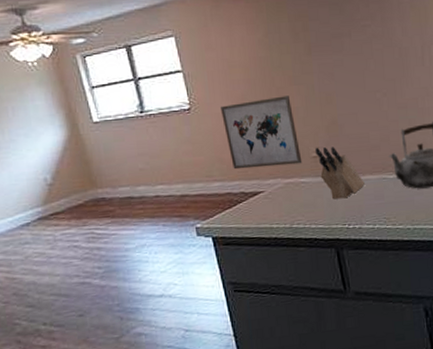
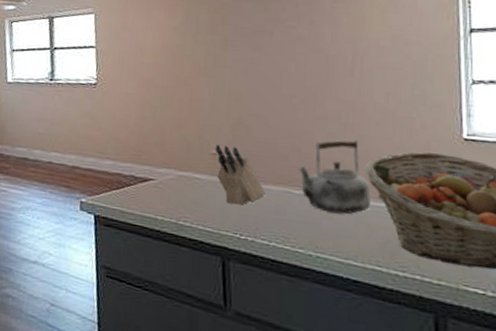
wall art: present [219,95,303,170] -> none [125,85,200,159]

